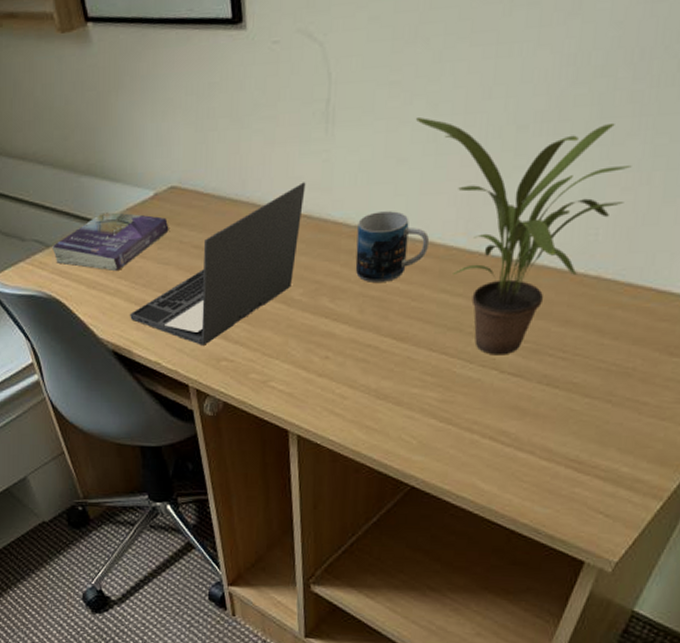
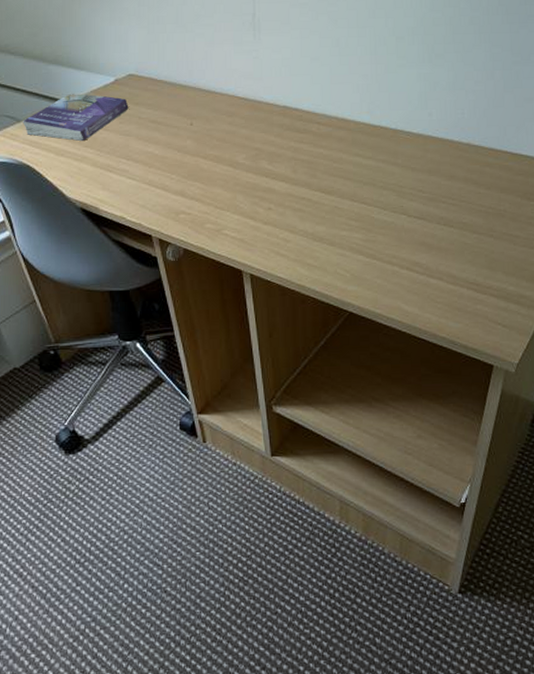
laptop: present [130,182,306,345] -> none [96,73,241,202]
mug: present [355,211,430,282] -> none [285,95,343,149]
potted plant: present [416,118,632,355] -> none [322,29,480,203]

